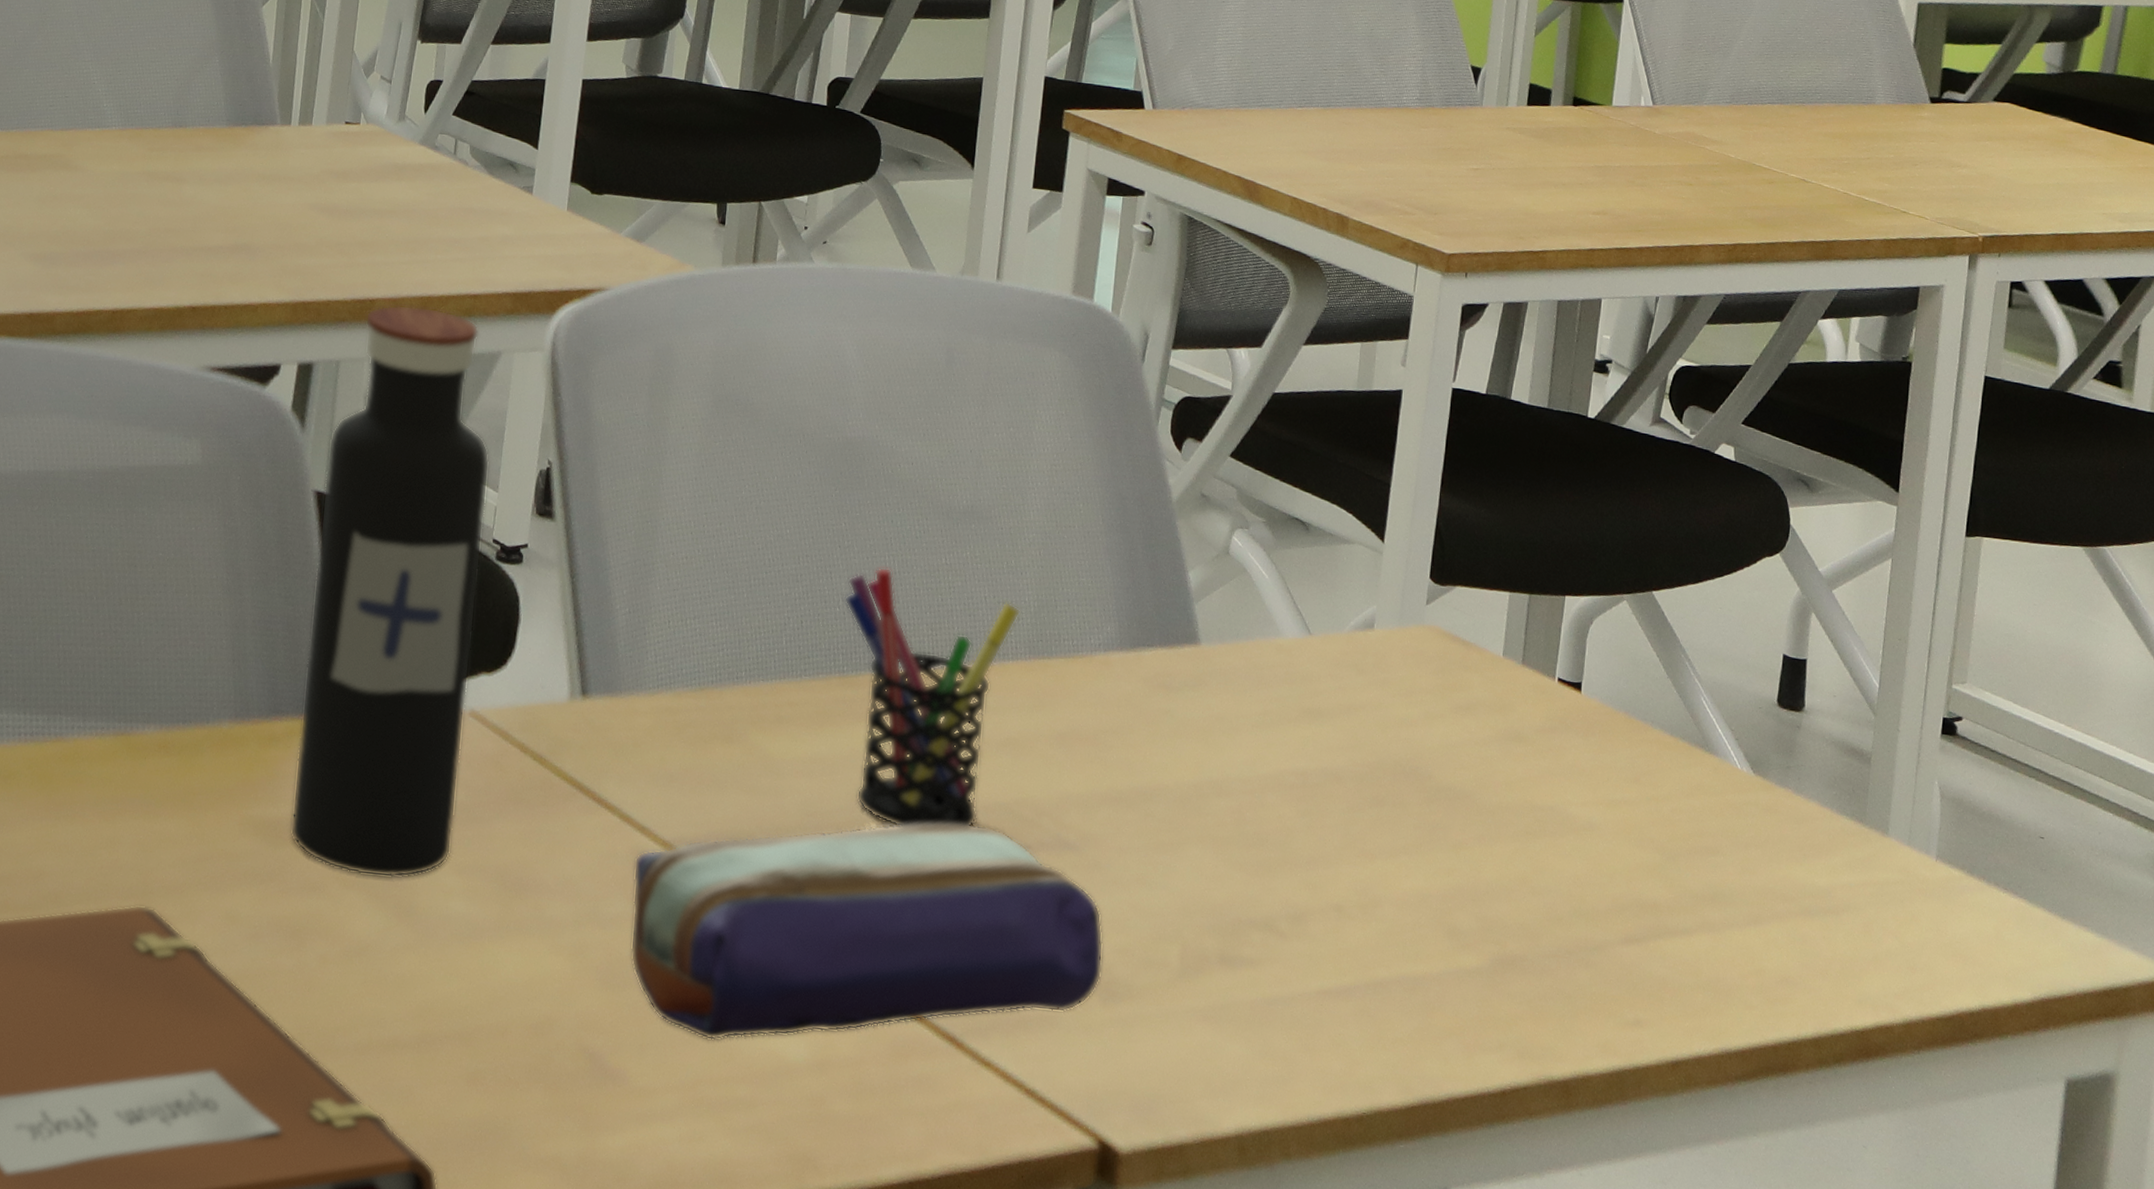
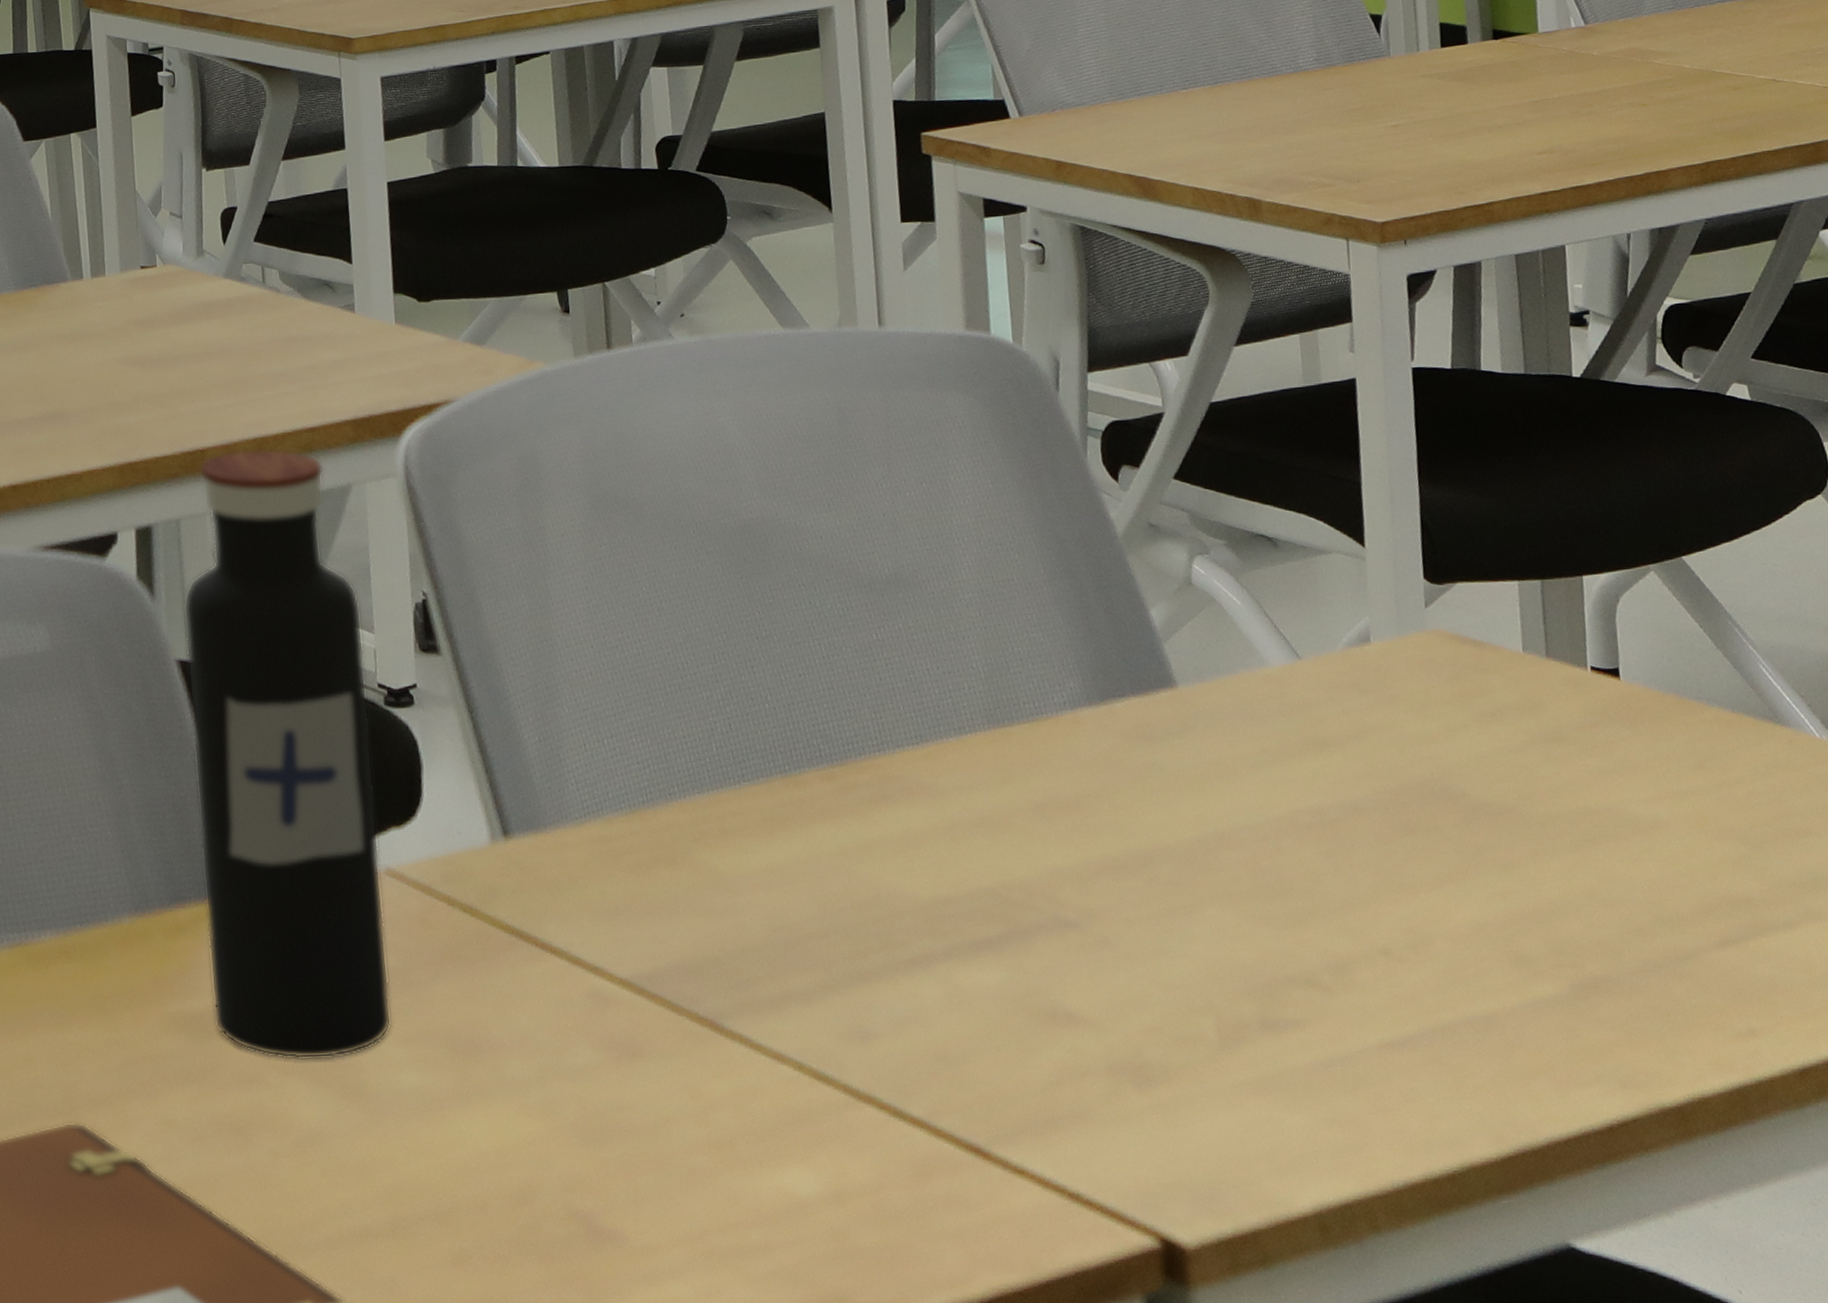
pencil case: present [630,823,1104,1041] -> none [592,915,1132,1186]
pen holder: present [845,567,1020,827] -> none [772,653,970,929]

